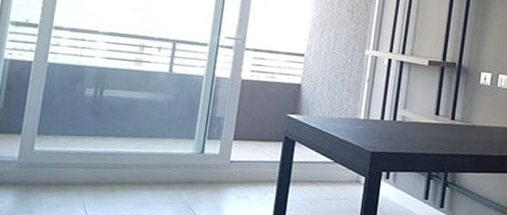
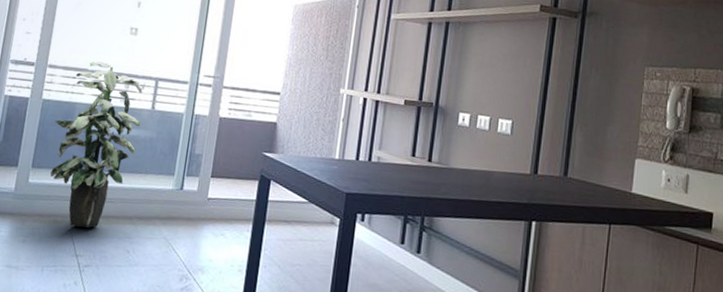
indoor plant: none [58,23,159,195] -> present [50,61,143,228]

